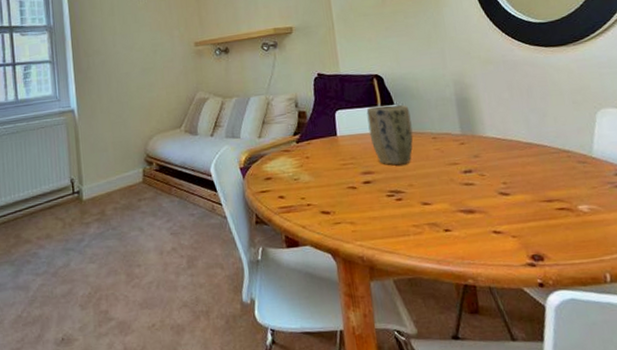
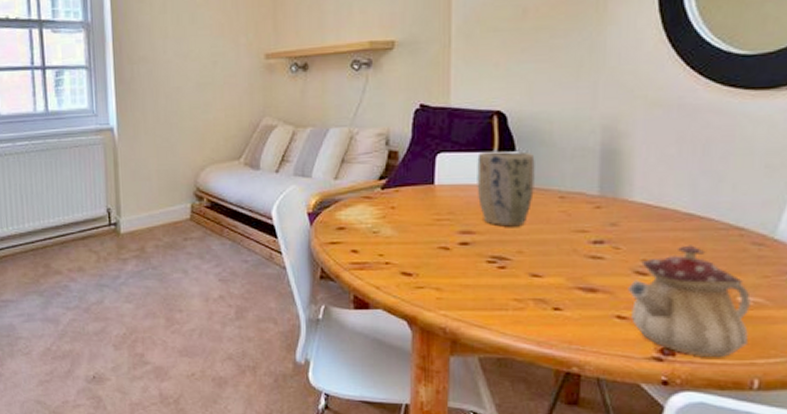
teapot: none [497,167,595,260] -> present [628,245,751,358]

